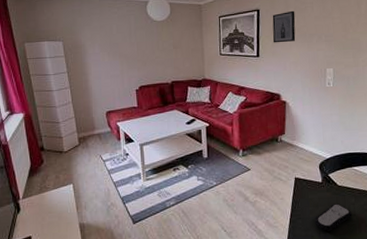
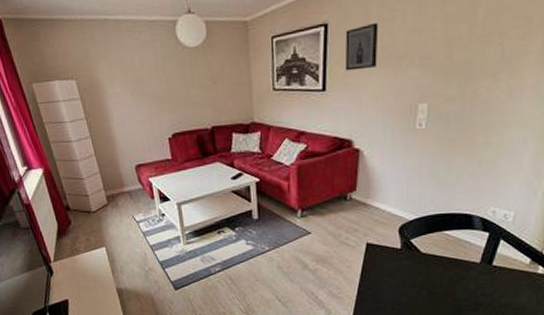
remote control: present [315,203,352,232] -> none [389,274,437,305]

